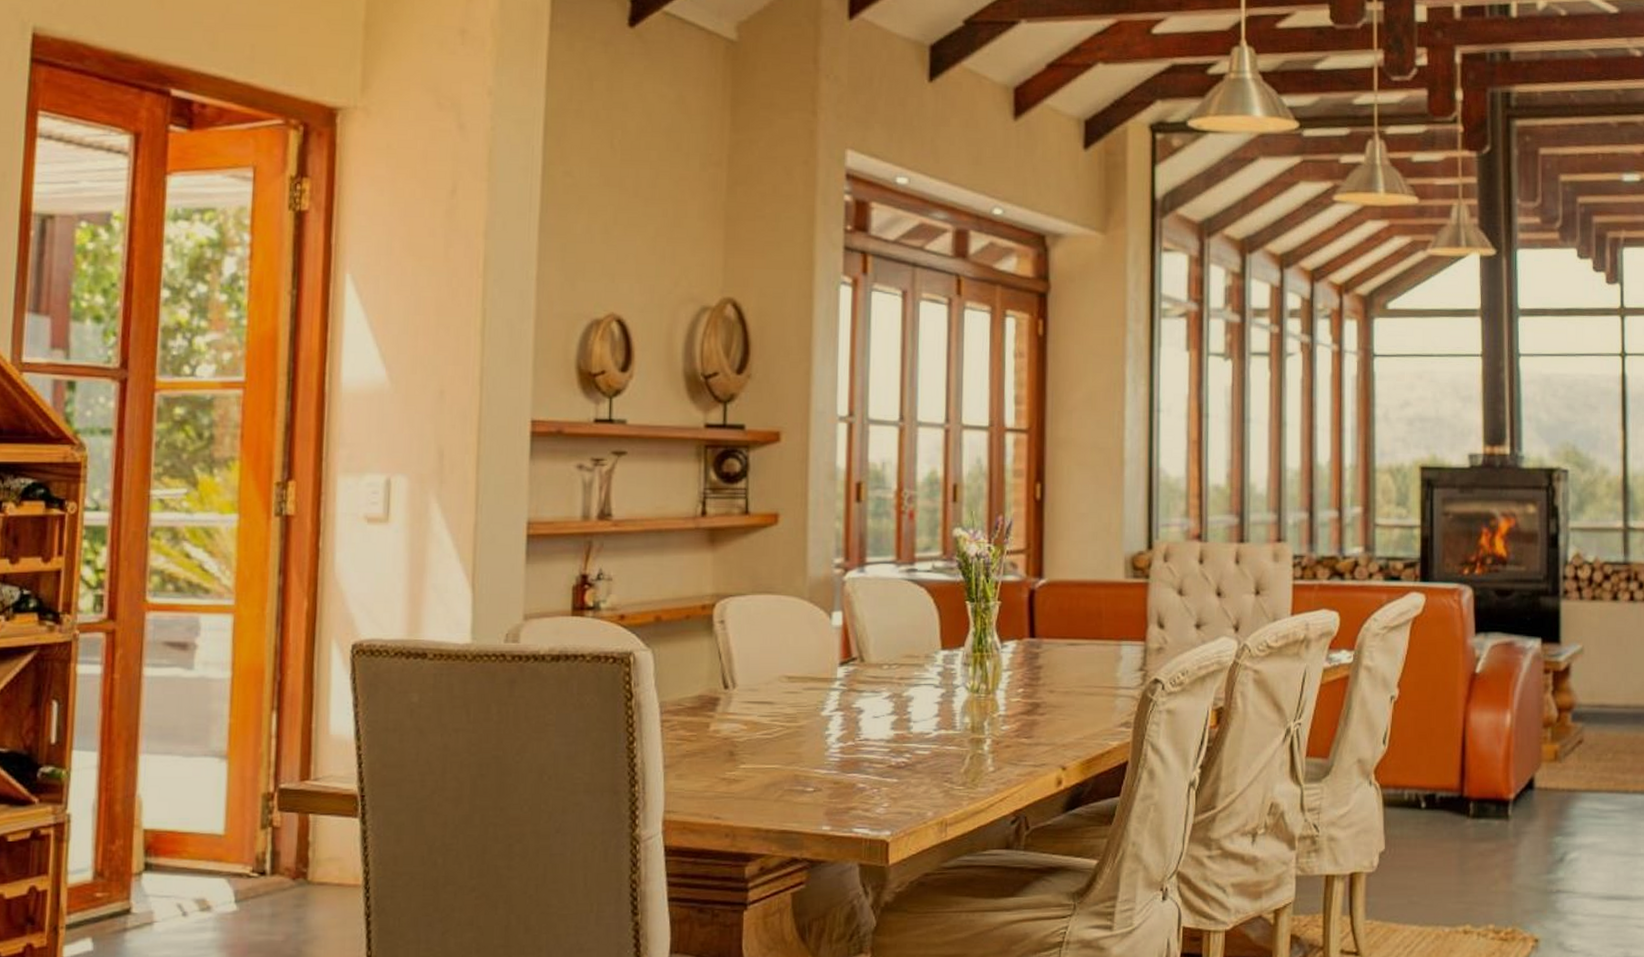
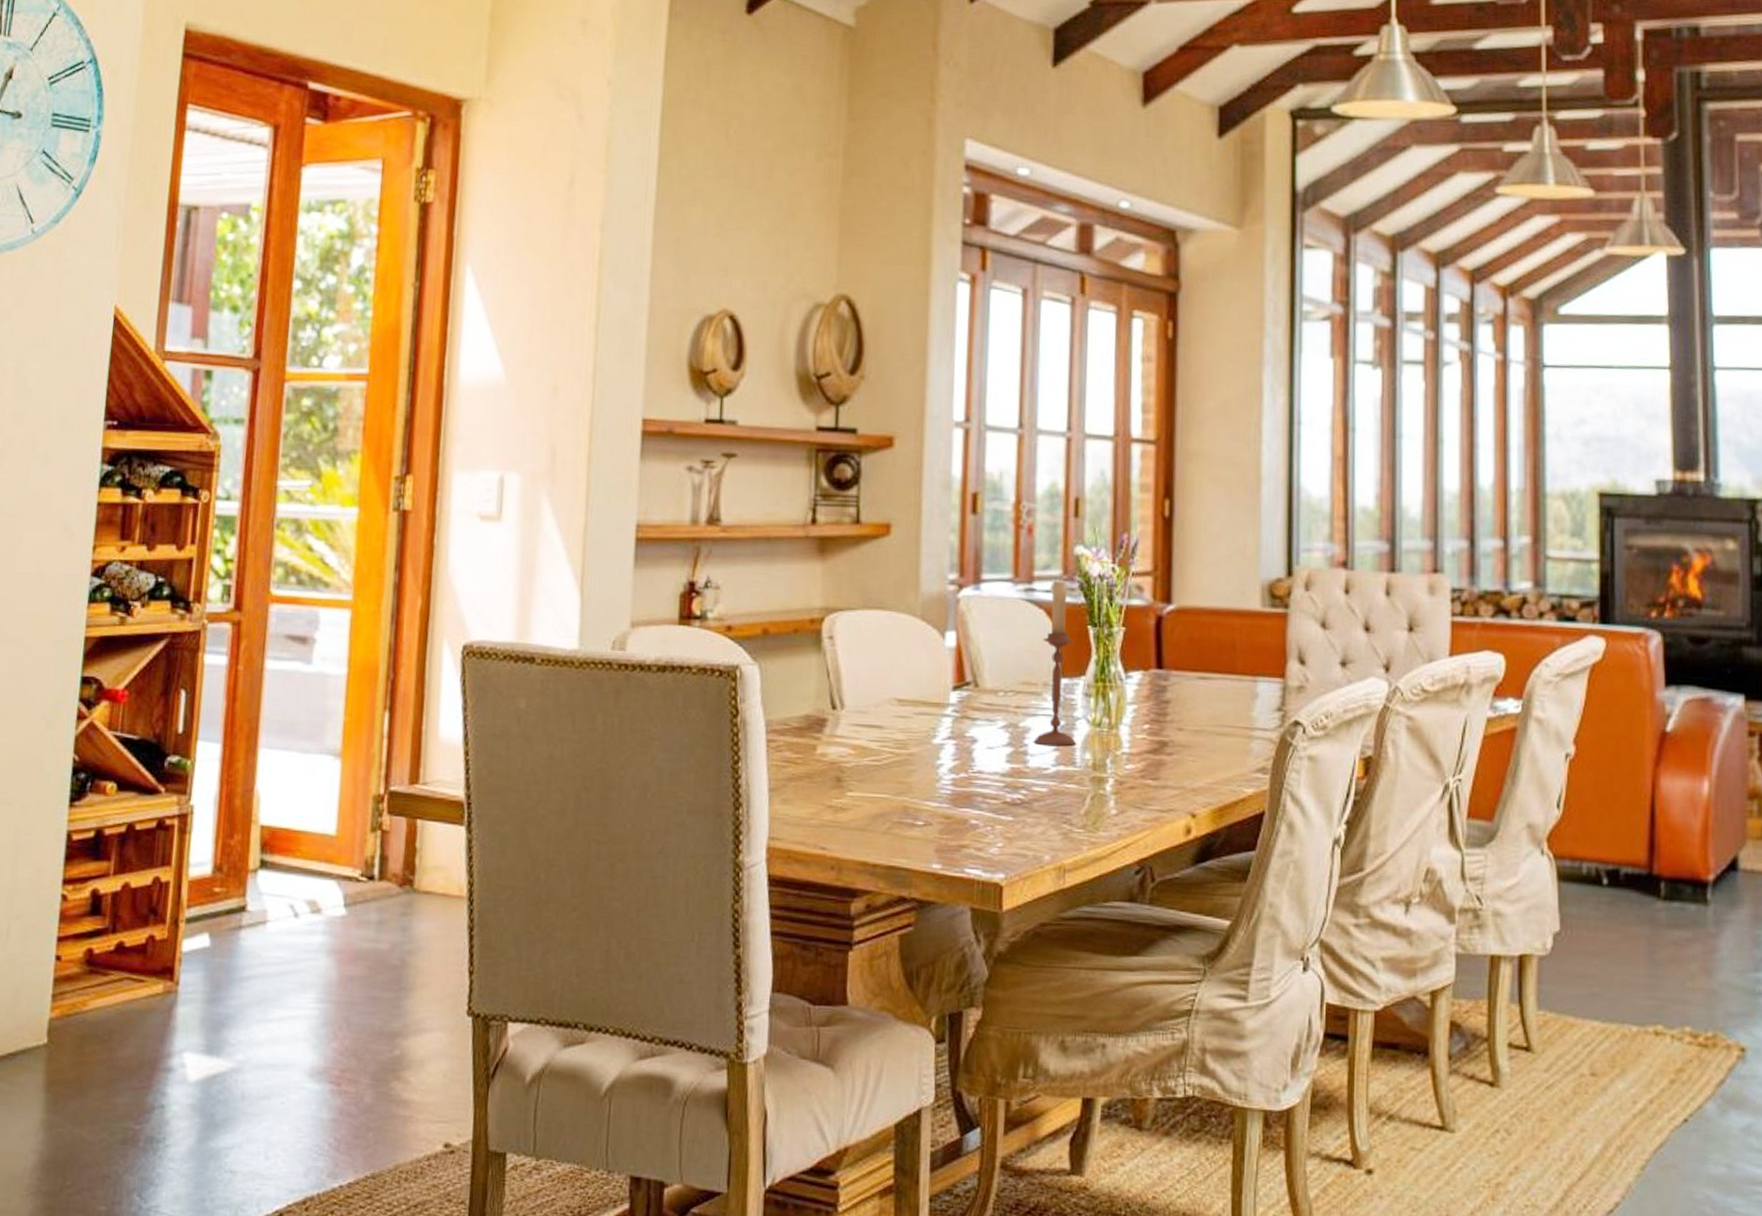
candlestick: none [916,557,957,713] -> present [1033,576,1077,747]

